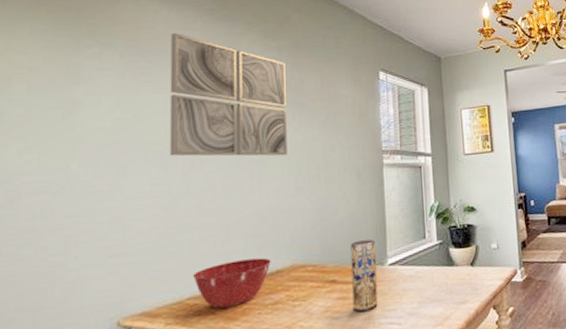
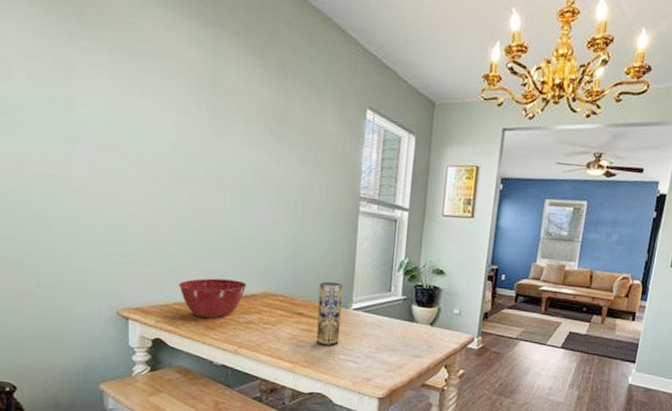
wall art: present [169,33,287,157] -> none [157,34,271,187]

